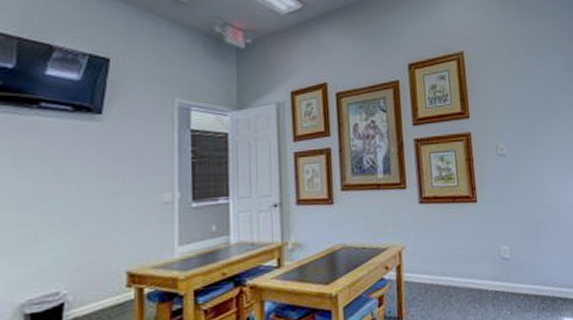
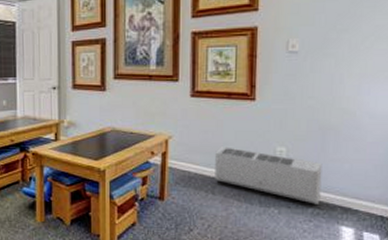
air conditioner: none [447,251,543,300] -> present [215,147,323,205]

